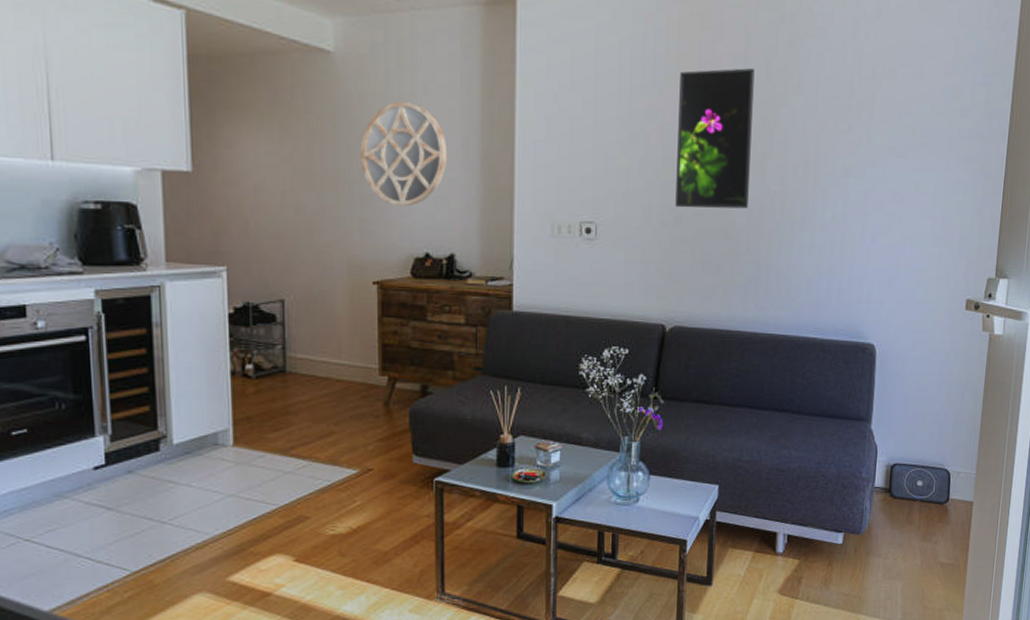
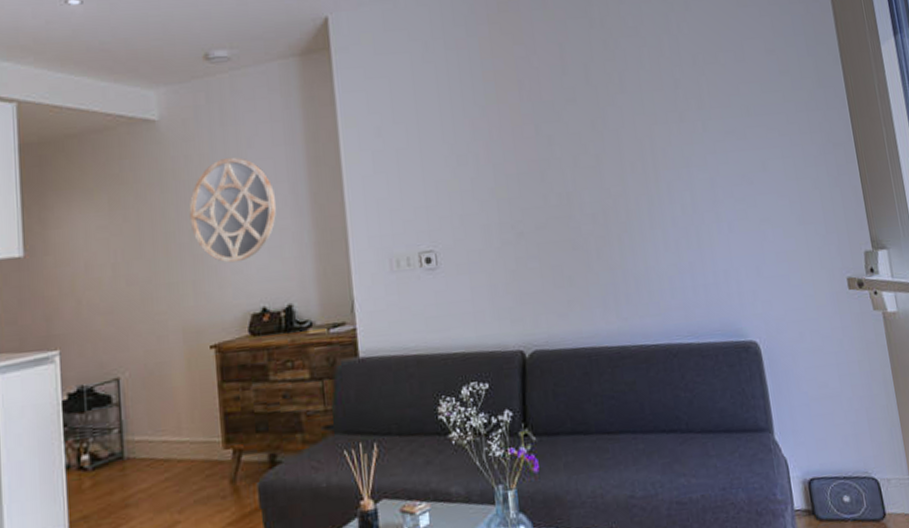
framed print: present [675,67,755,209] -> none [499,74,592,224]

